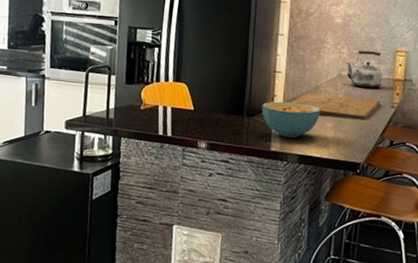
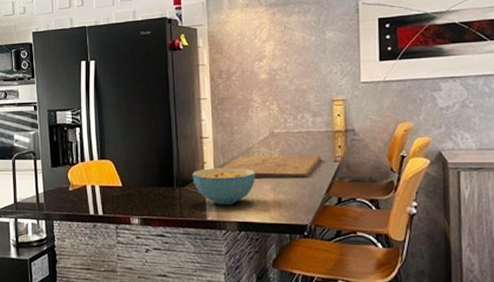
kettle: present [346,50,383,89] -> none [277,104,321,144]

